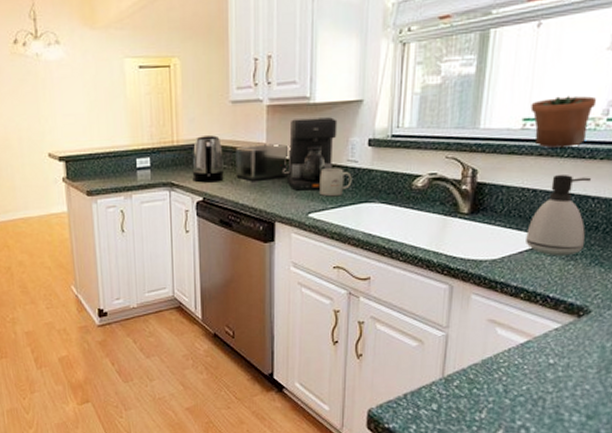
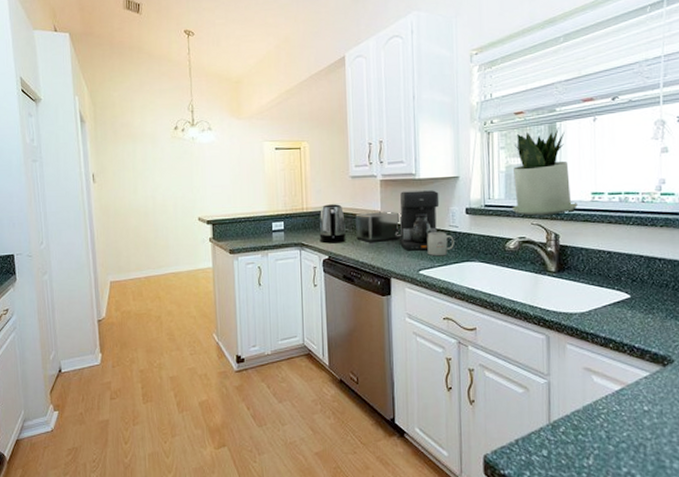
planter: none [424,35,504,148] -> present [512,127,578,216]
soap dispenser: present [526,174,591,256] -> none [607,238,658,310]
planter: present [530,95,597,148] -> none [596,174,650,217]

